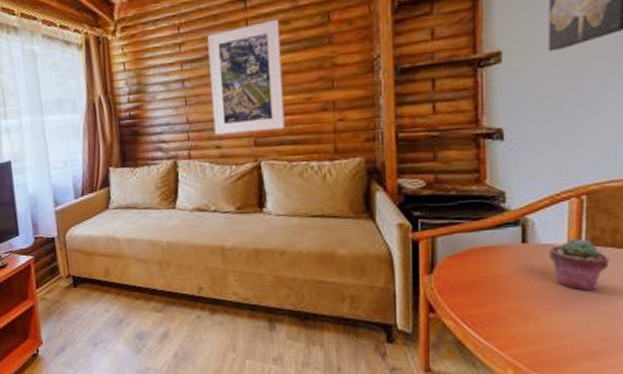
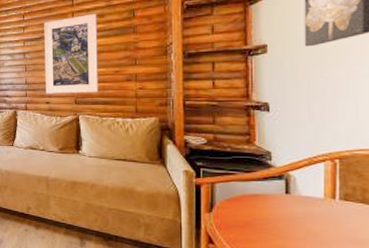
potted succulent: present [550,239,610,291] -> none [309,194,361,238]

